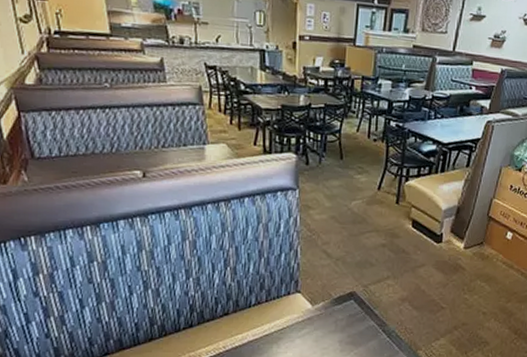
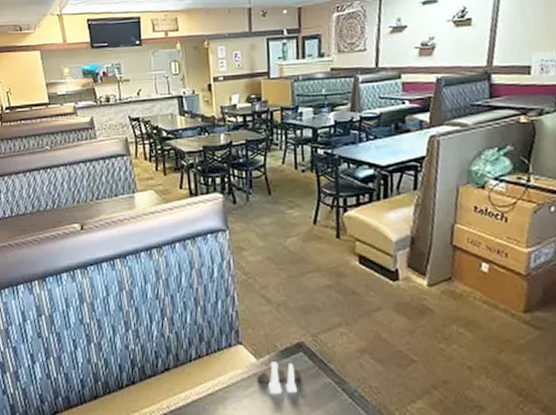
salt and pepper shaker set: none [310,308,350,334] -> present [257,361,302,394]

